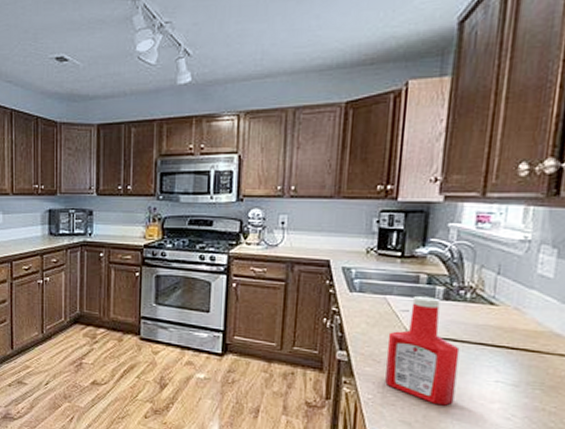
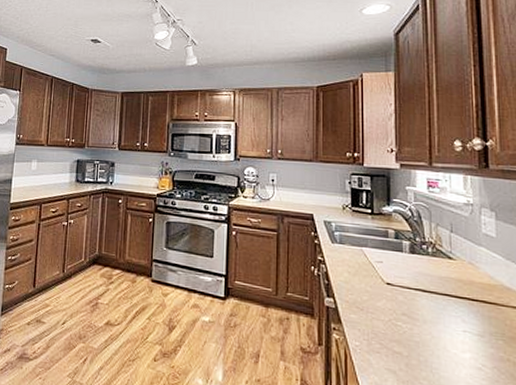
ketchup bottle: present [385,295,460,406] -> none [367,248,431,354]

